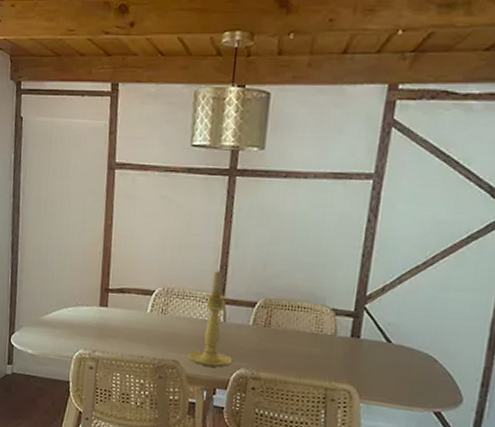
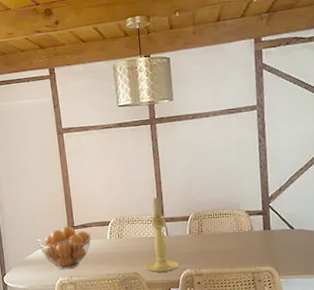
fruit basket: none [60,286,129,342] -> present [37,226,92,270]

